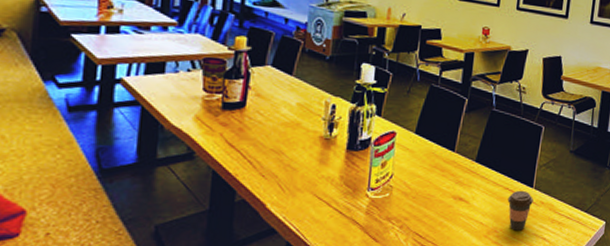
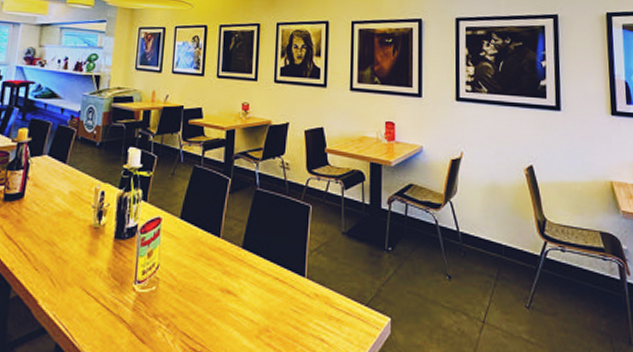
coffee cup: present [507,190,533,231] -> none [278,280,306,330]

